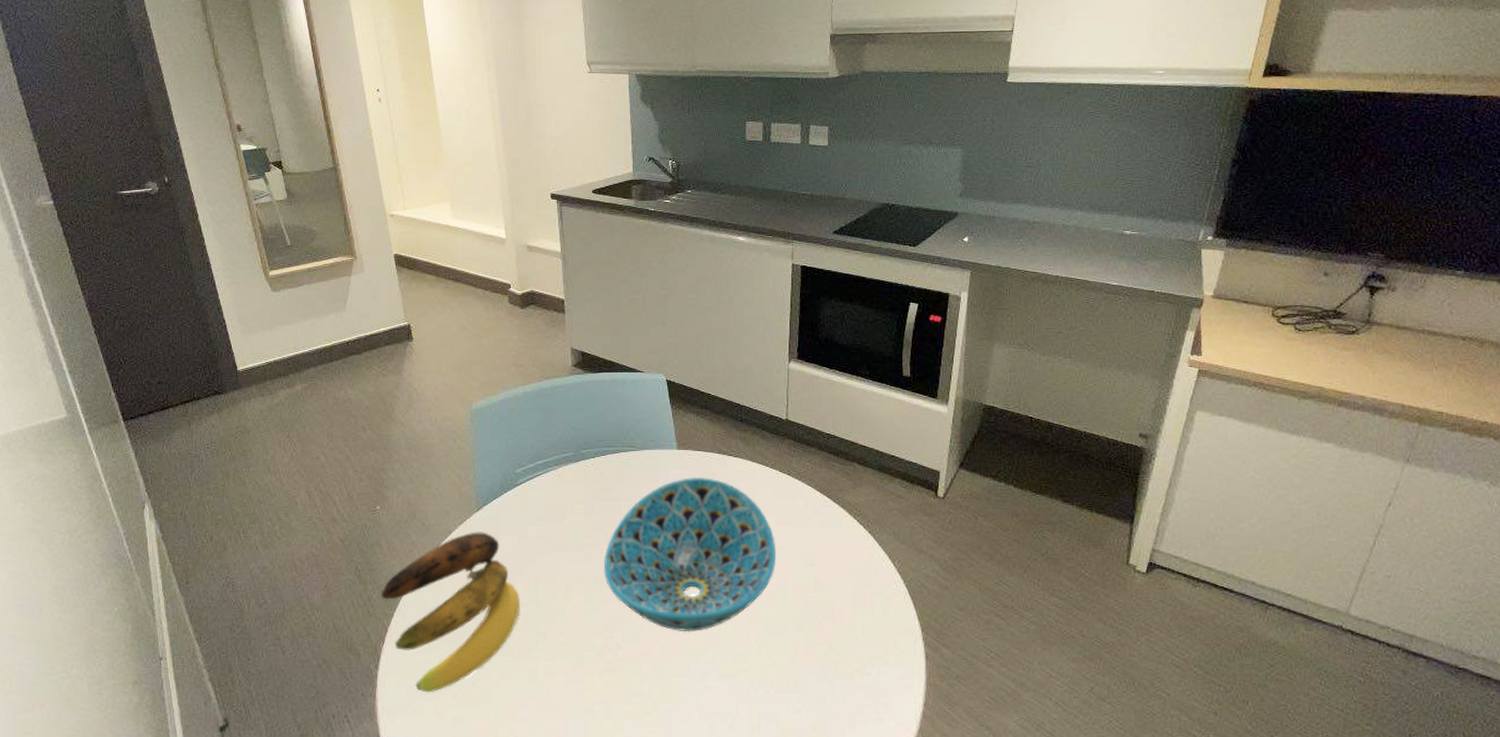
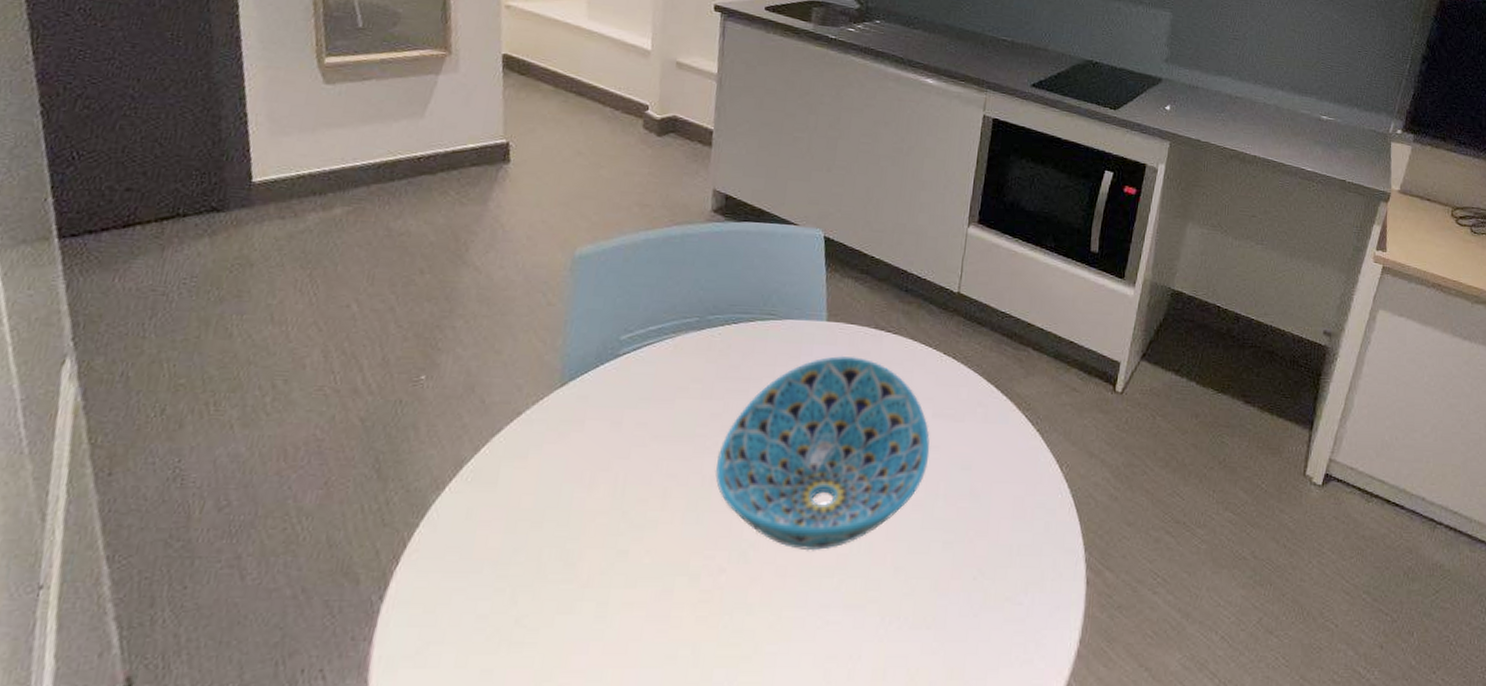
banana: present [381,532,521,693] -> none [405,414,601,635]

